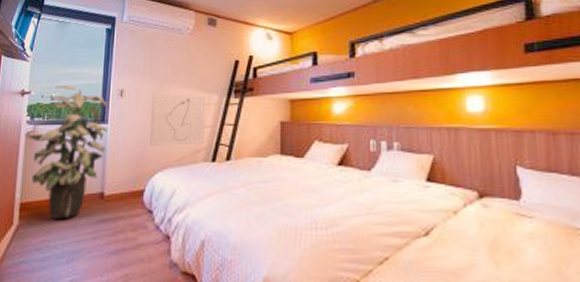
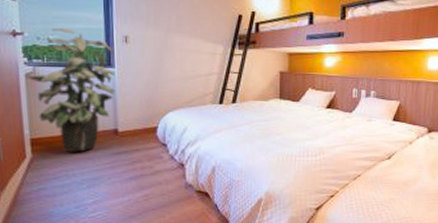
wall art: present [150,93,205,146] -> none [158,41,211,90]

